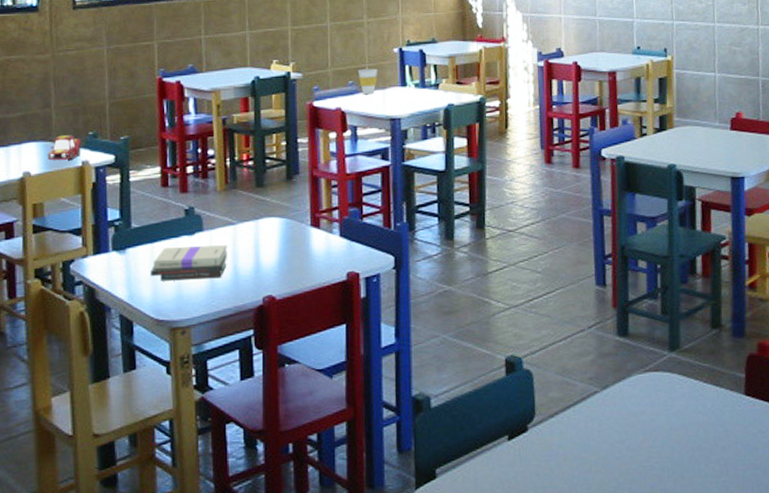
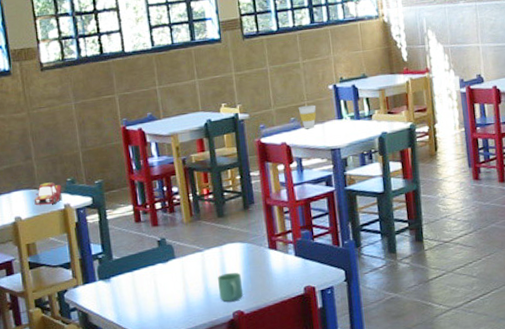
books: present [150,245,227,281] -> none [133,269,199,304]
cup: none [248,251,277,284] -> present [218,272,244,302]

